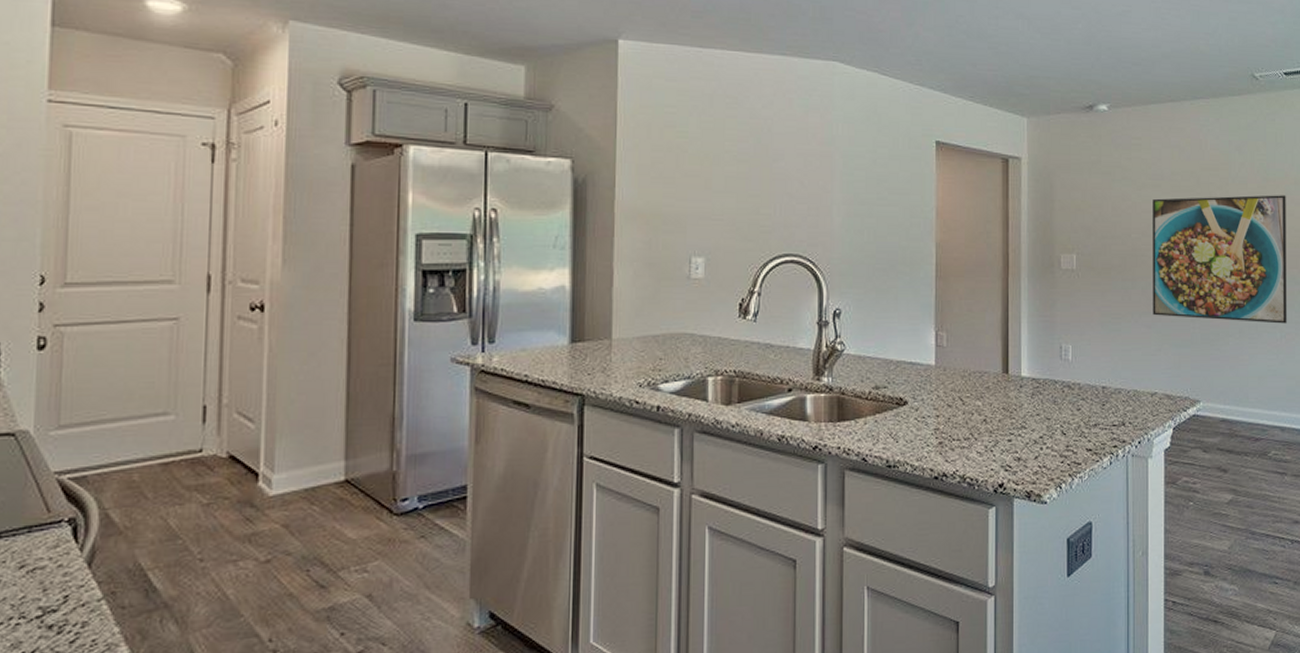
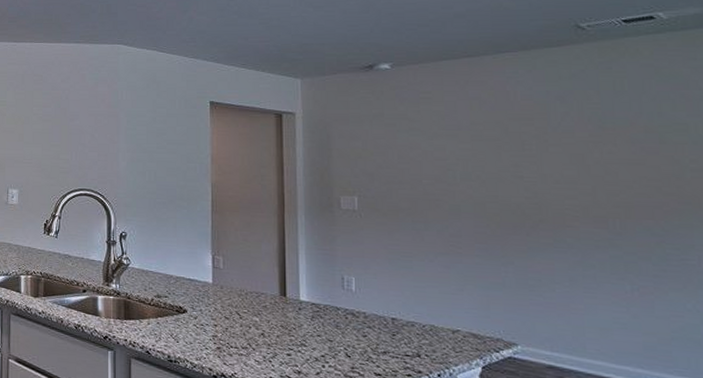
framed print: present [1153,195,1287,324] -> none [447,143,640,276]

